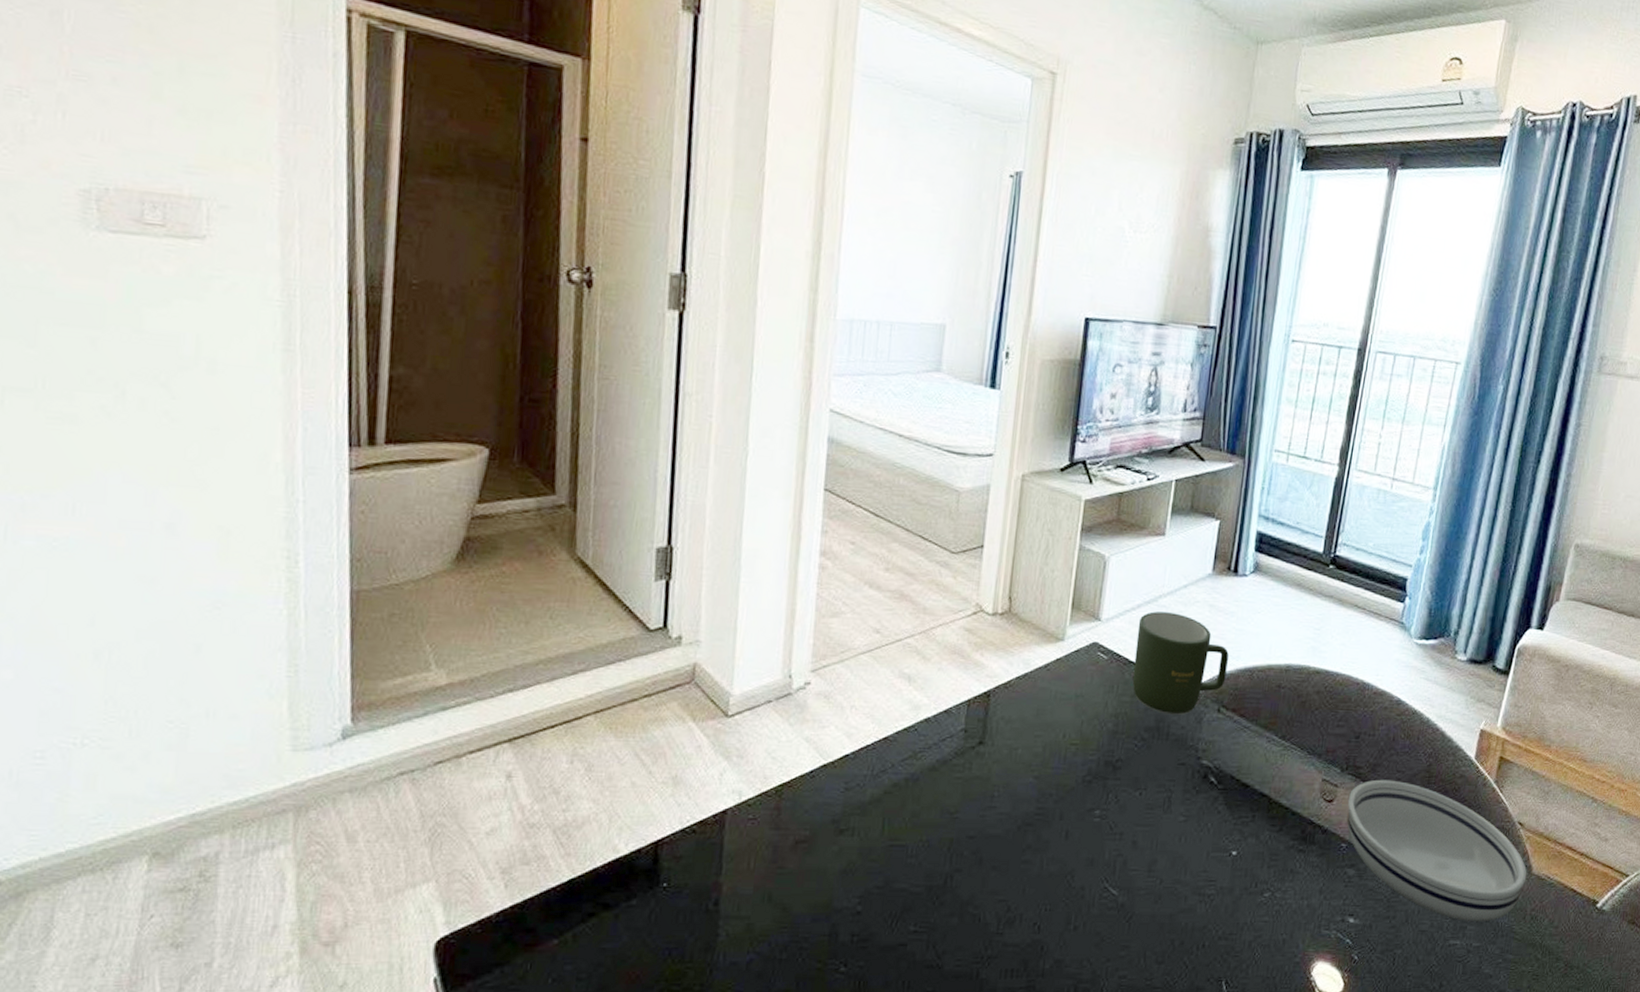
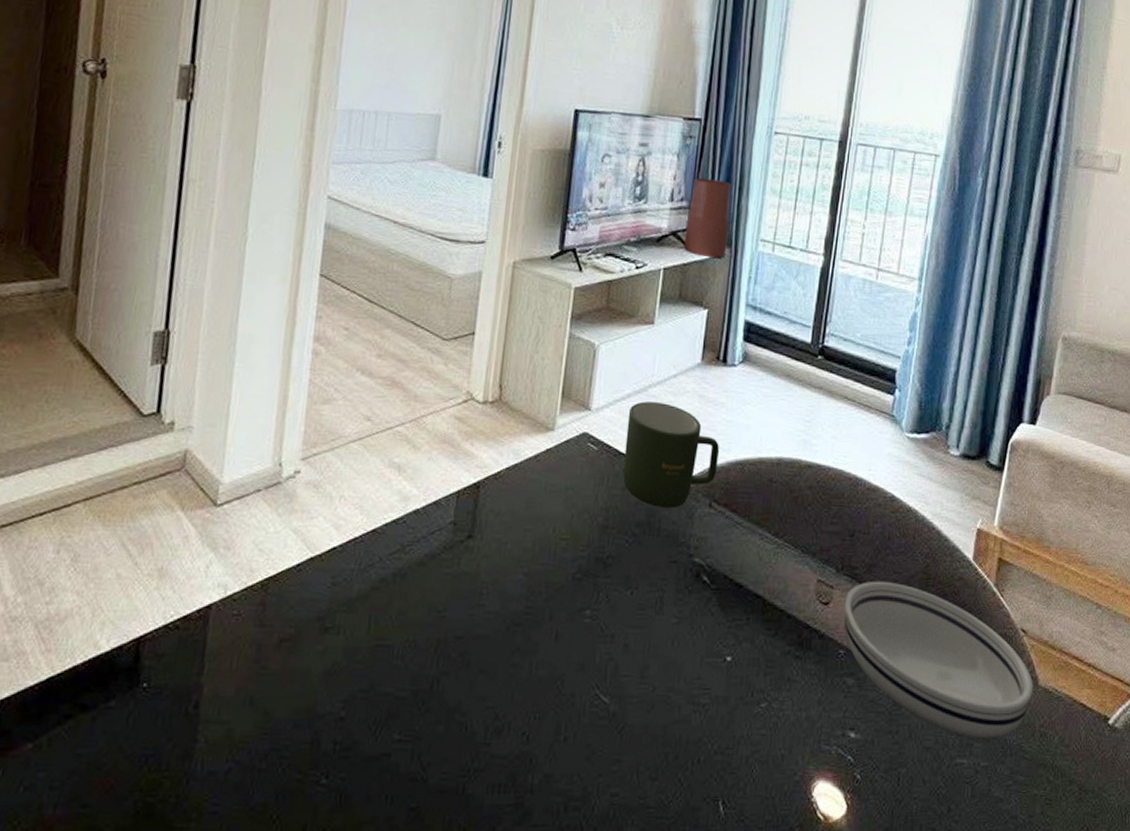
vase: none [1196,387,1246,470] -> present [684,177,731,259]

